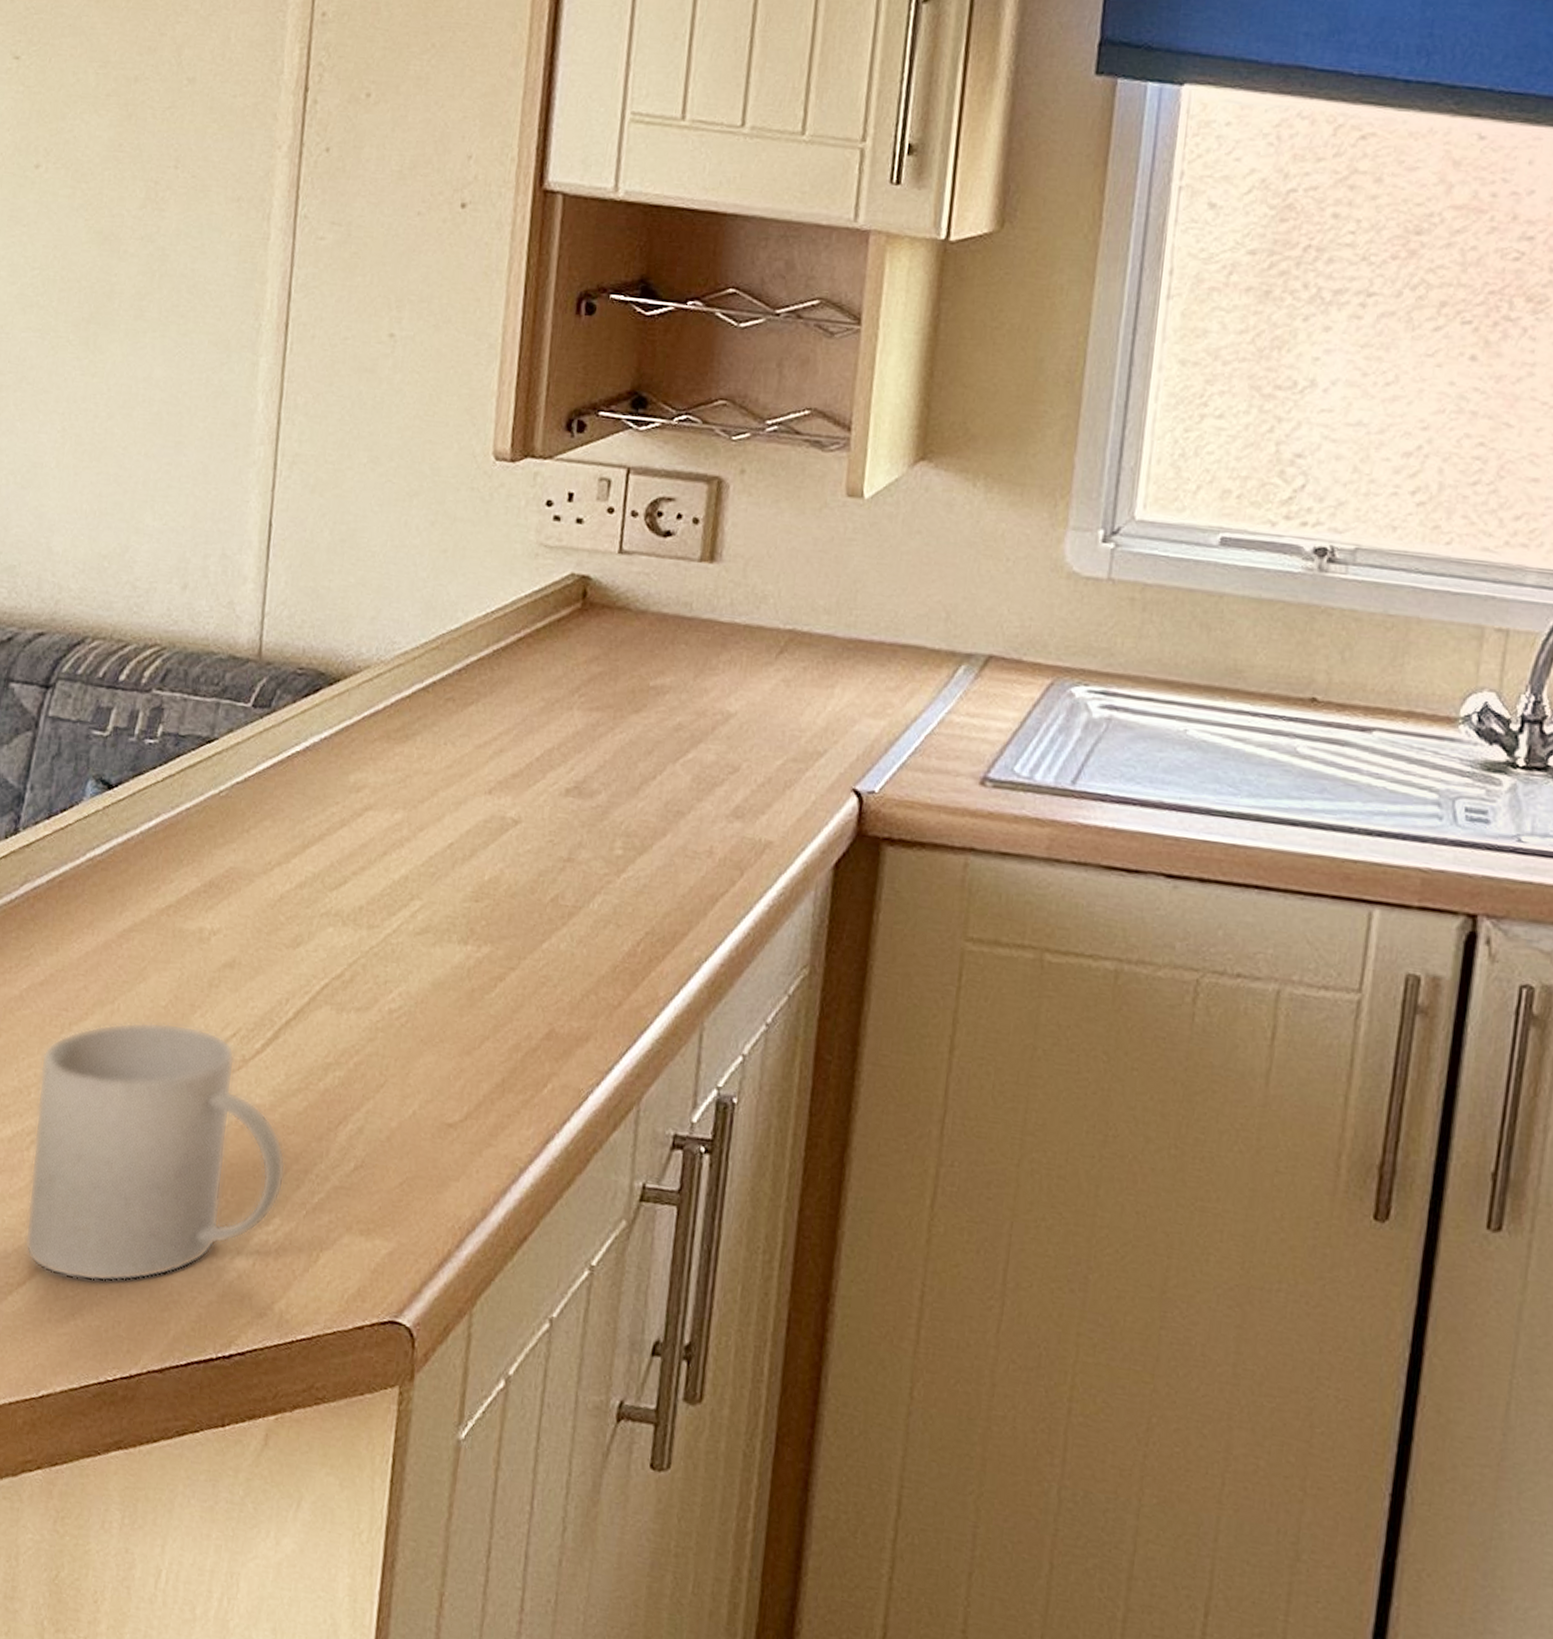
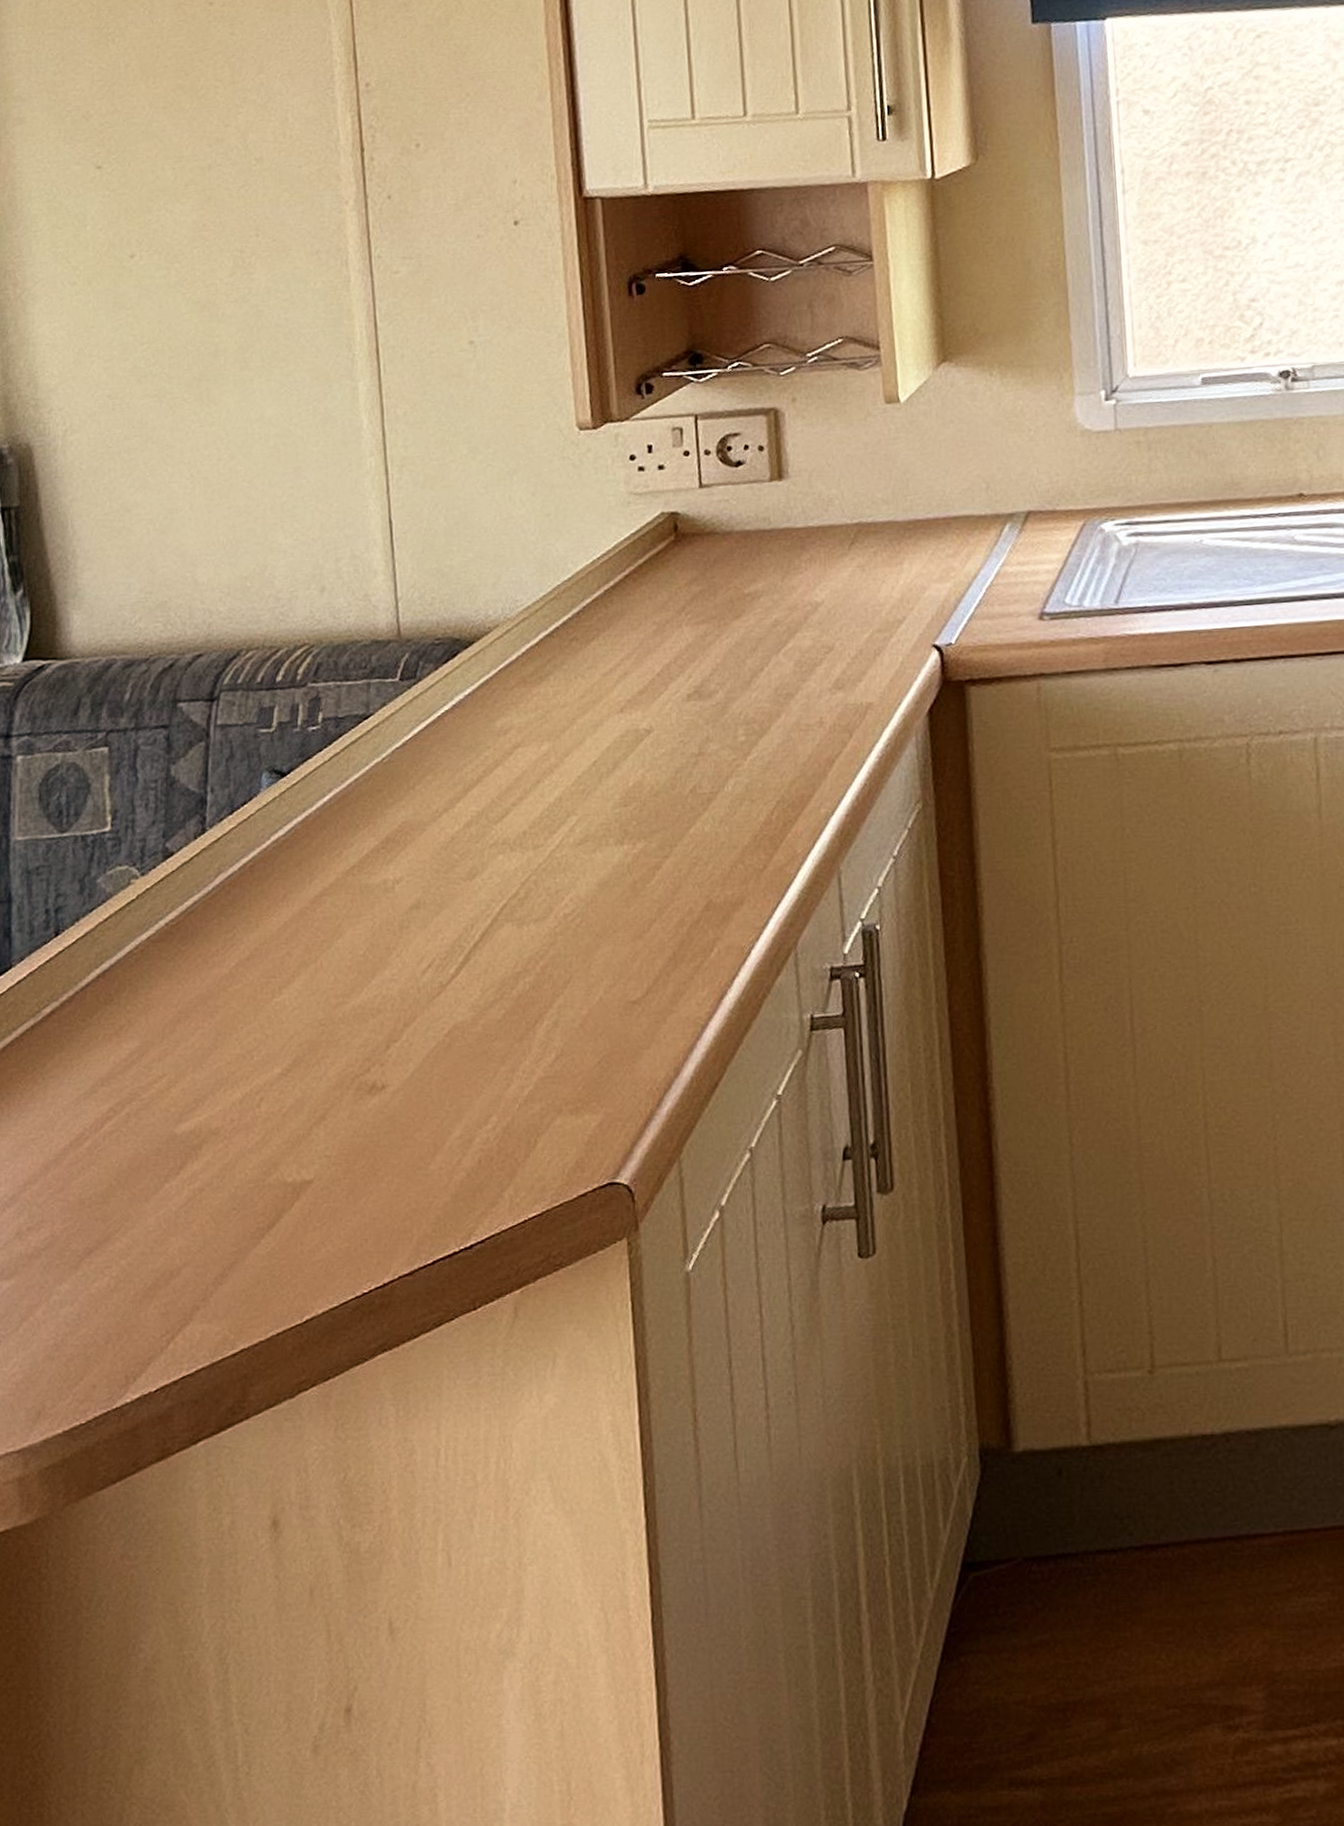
mug: present [24,1021,286,1283] -> none [258,966,496,1212]

